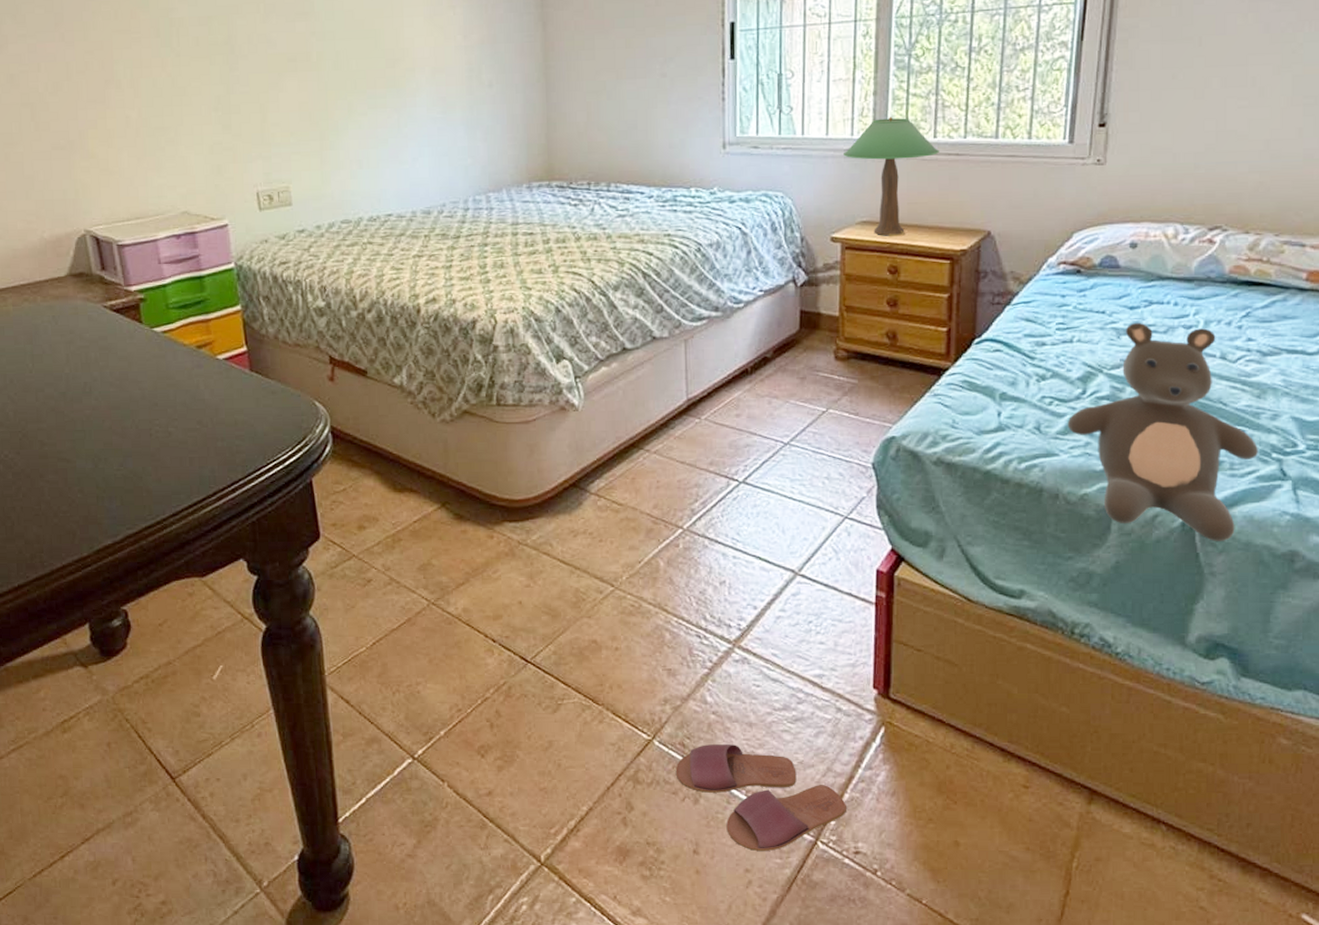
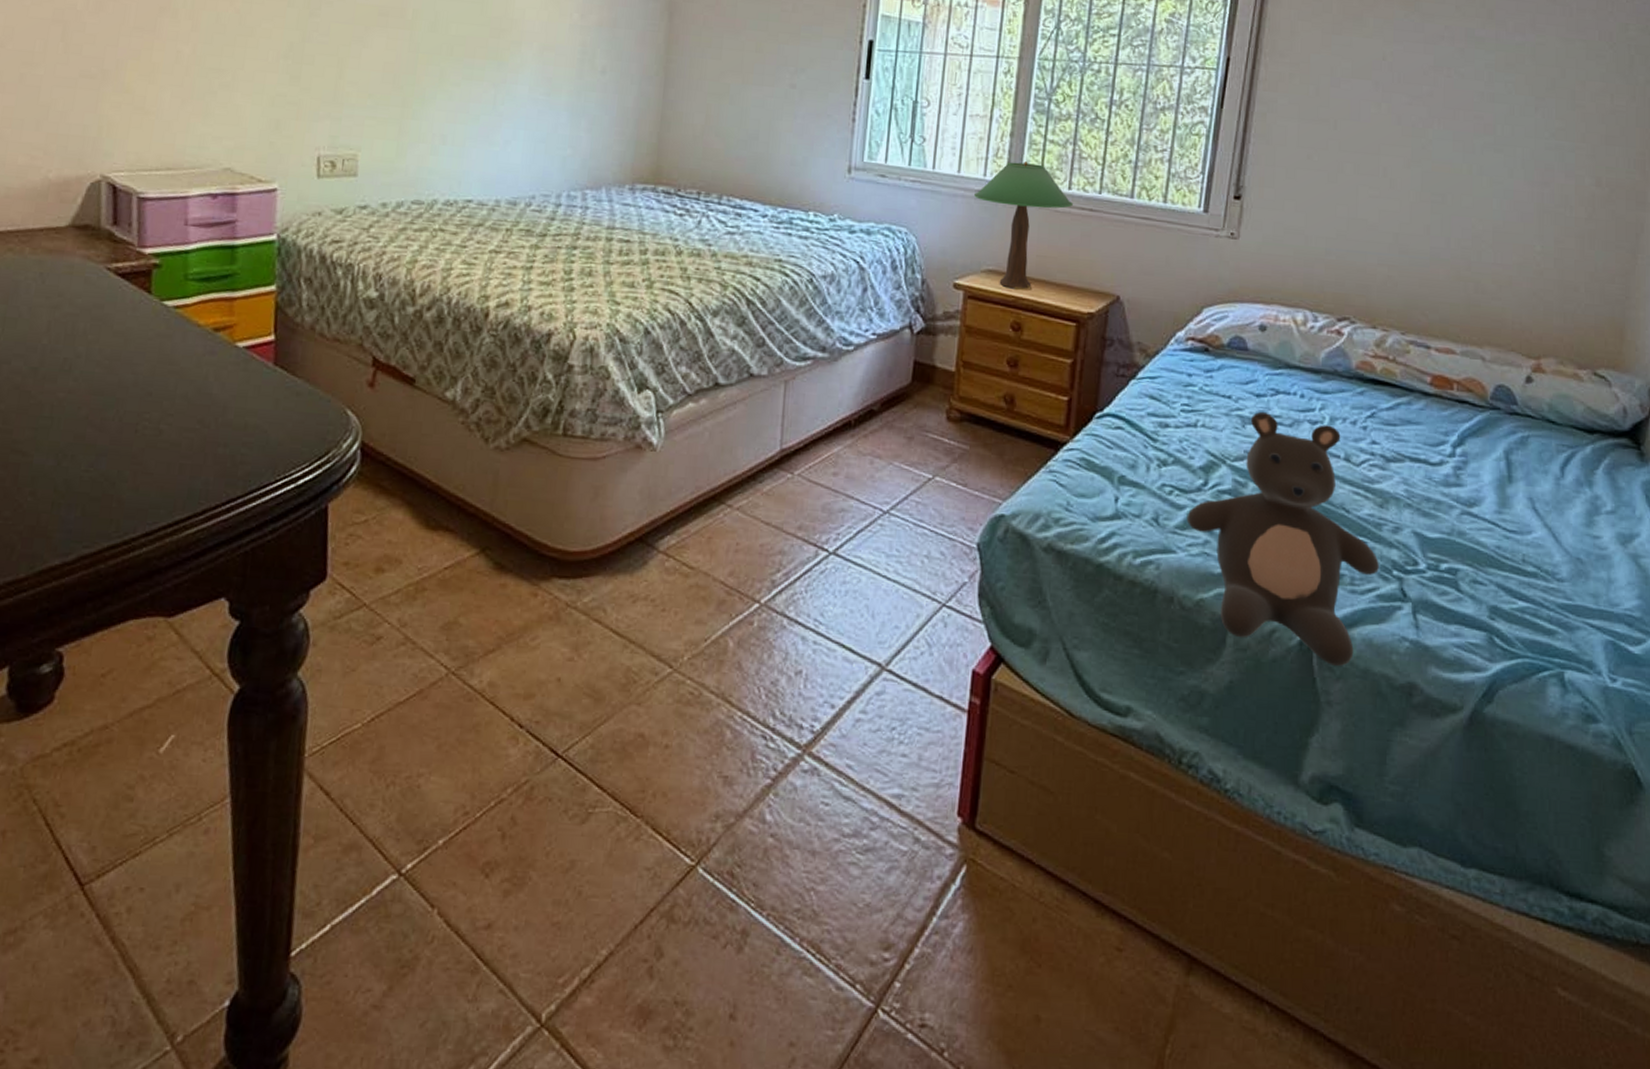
slippers: present [675,744,846,851] -> none [719,875,915,1019]

